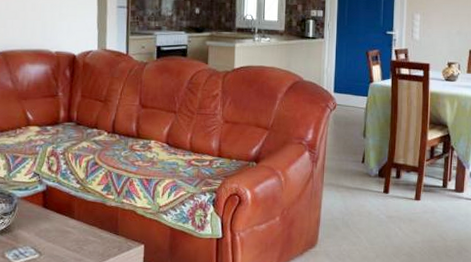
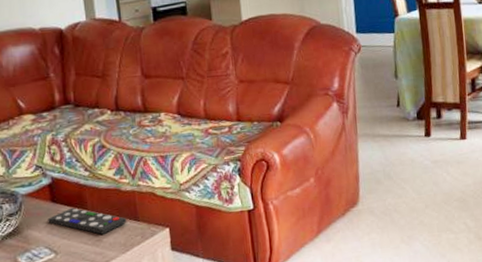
remote control: none [37,214,108,242] -> present [48,207,127,234]

